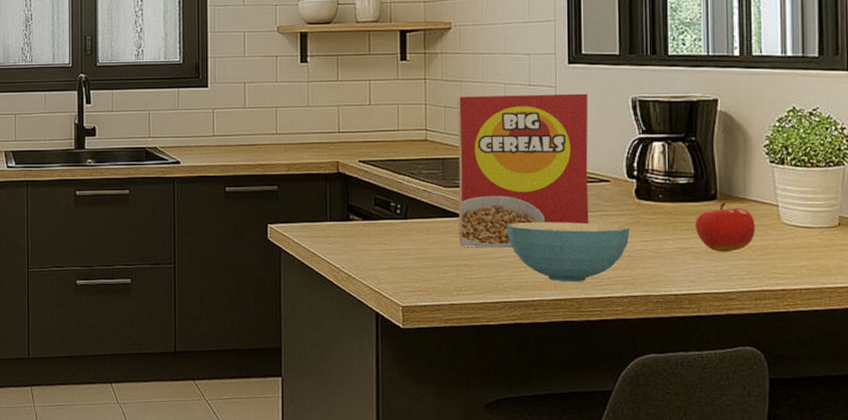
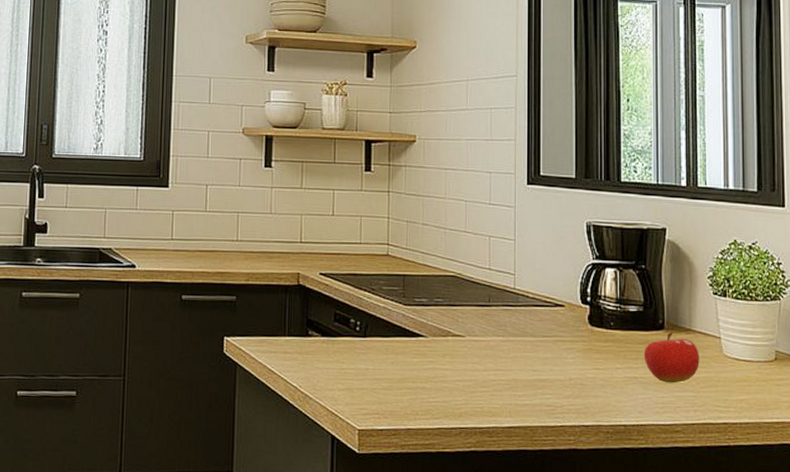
cereal box: present [457,93,589,249] -> none [417,212,545,372]
cereal bowl: present [506,222,630,282] -> none [464,345,583,409]

